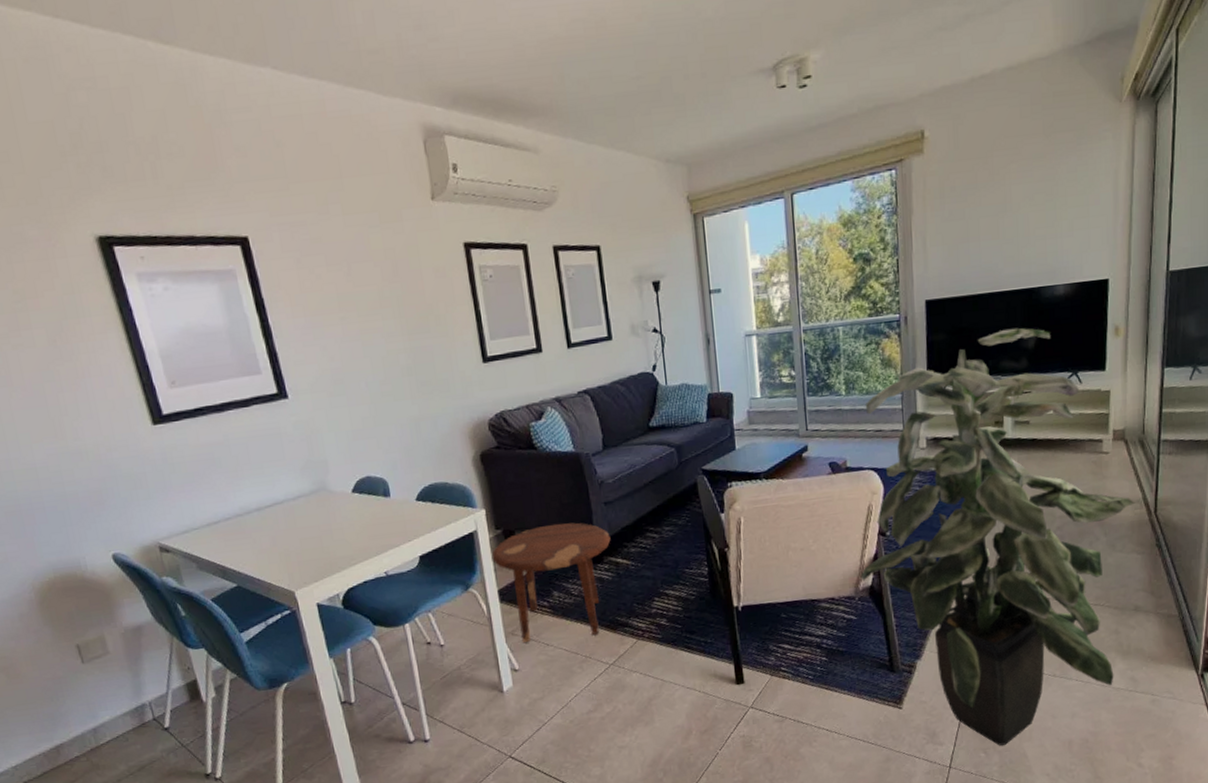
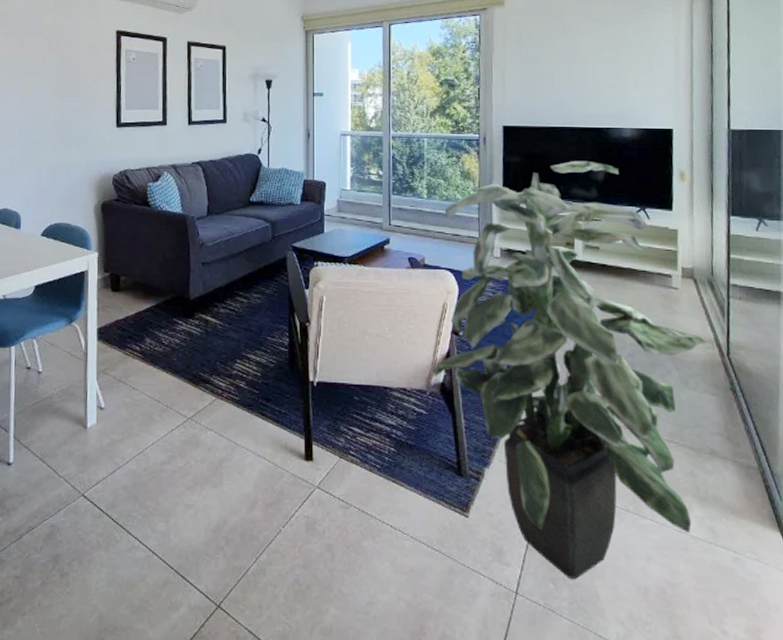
side table: present [491,522,611,643] -> none [97,275,204,386]

